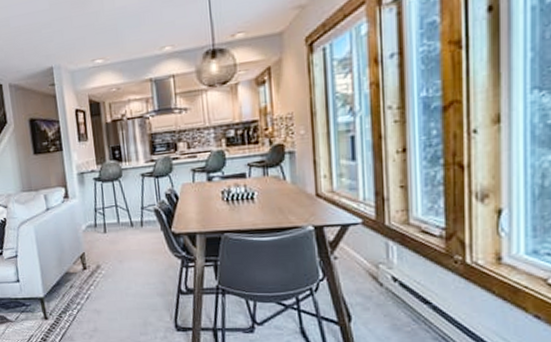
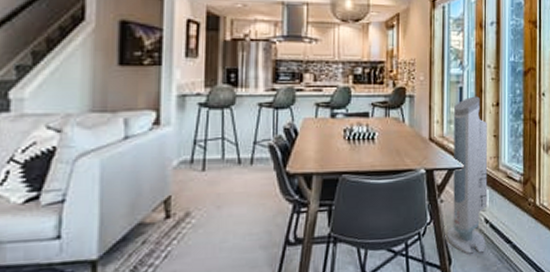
air purifier: none [345,143,395,313] -> present [448,96,488,254]

